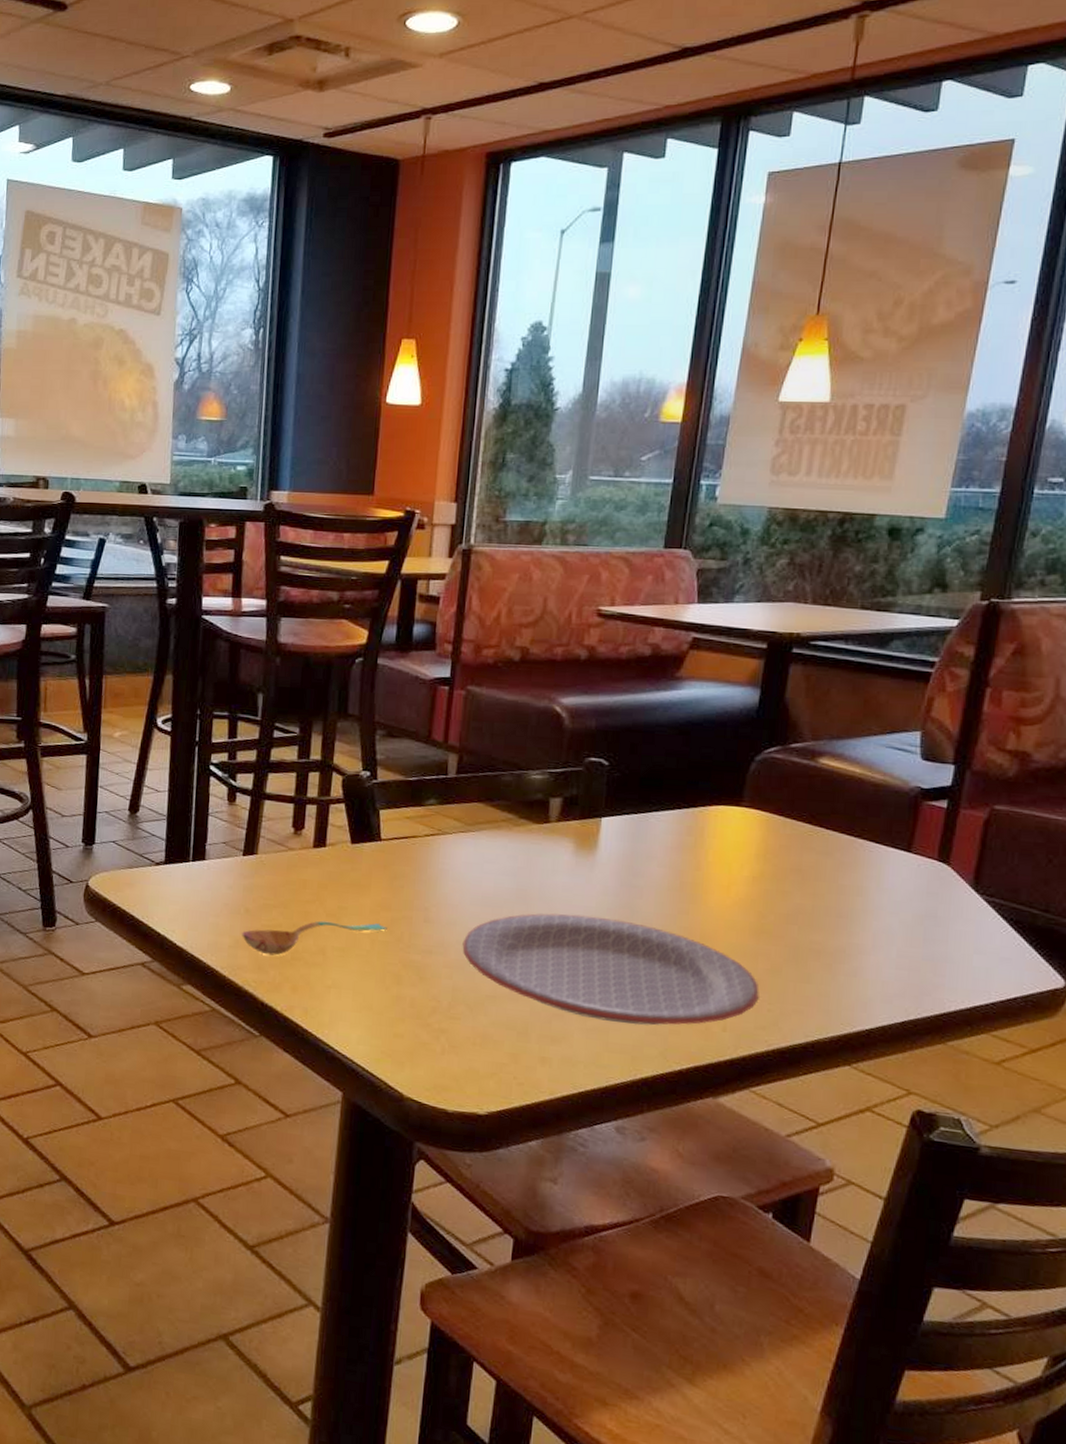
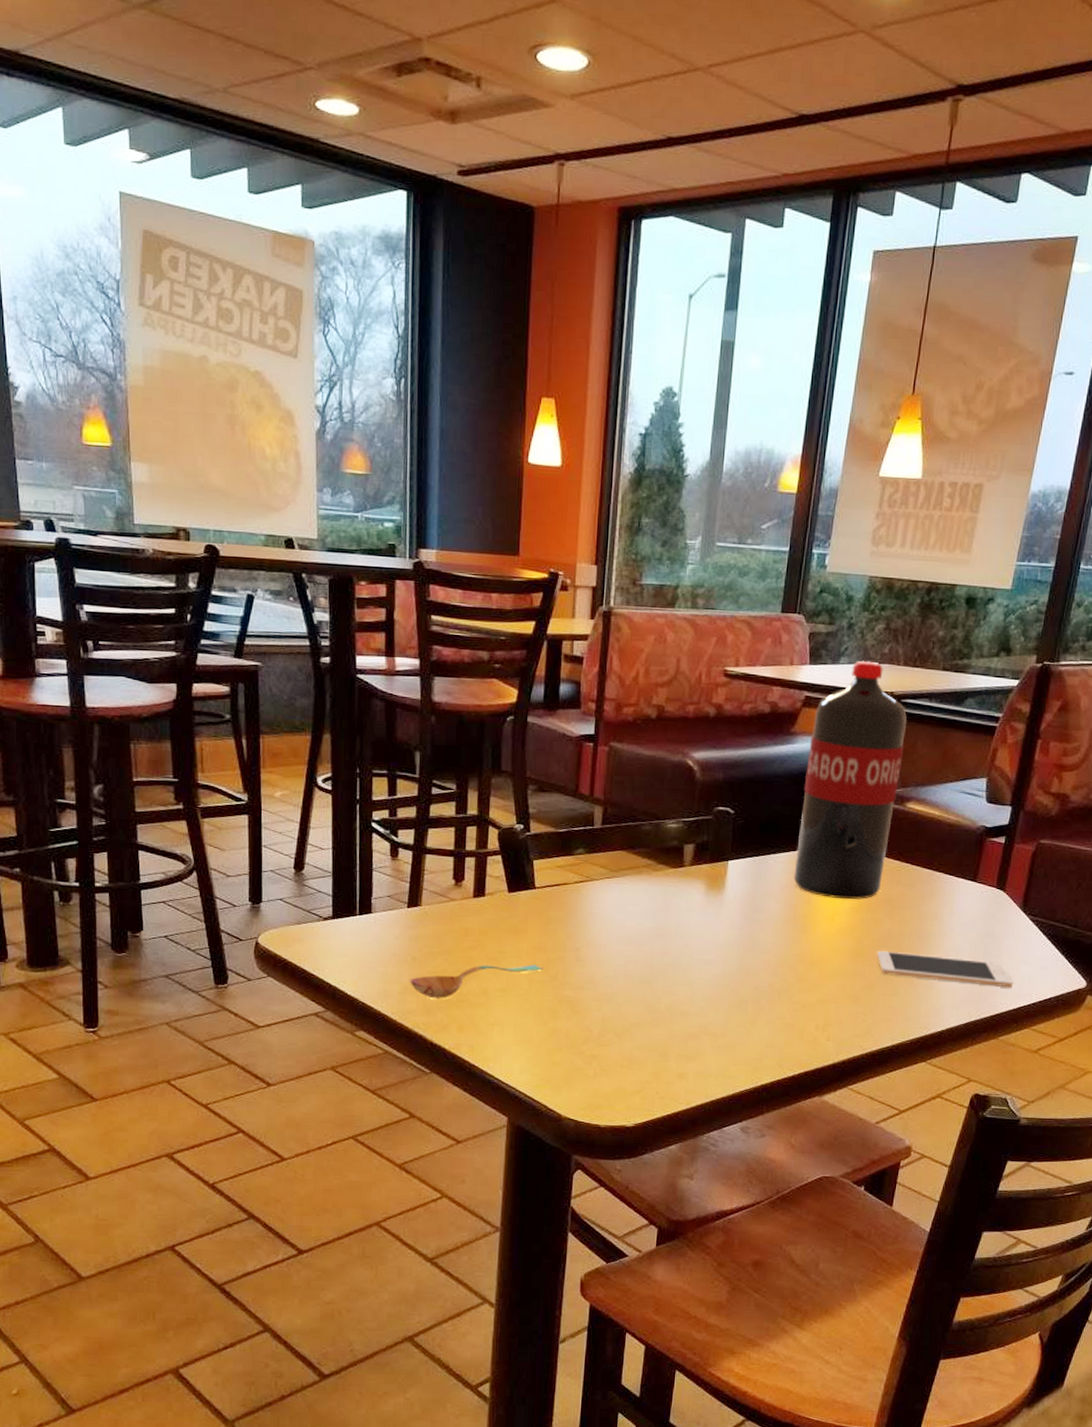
plate: present [462,913,759,1026] -> none [610,947,856,1040]
pop: none [680,598,817,867] -> present [793,660,907,900]
cell phone: none [783,928,964,981] -> present [876,950,1013,987]

